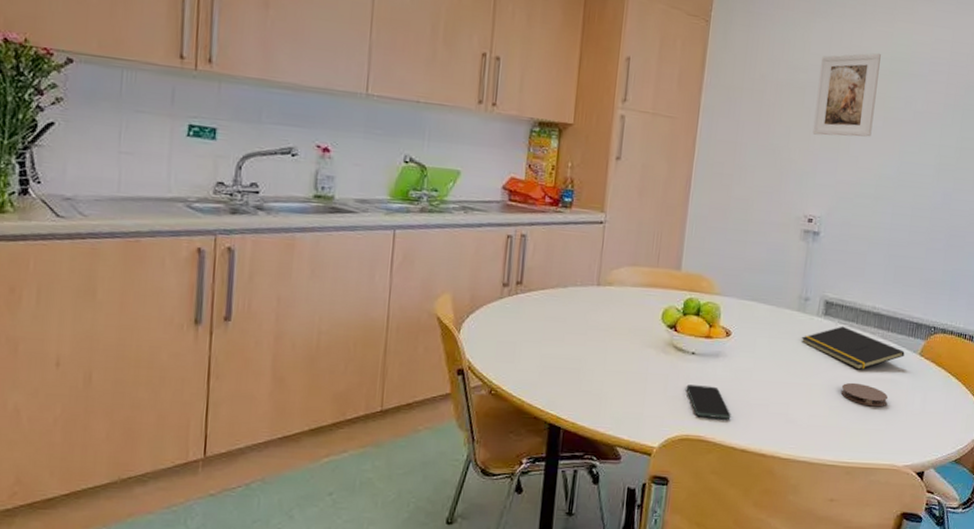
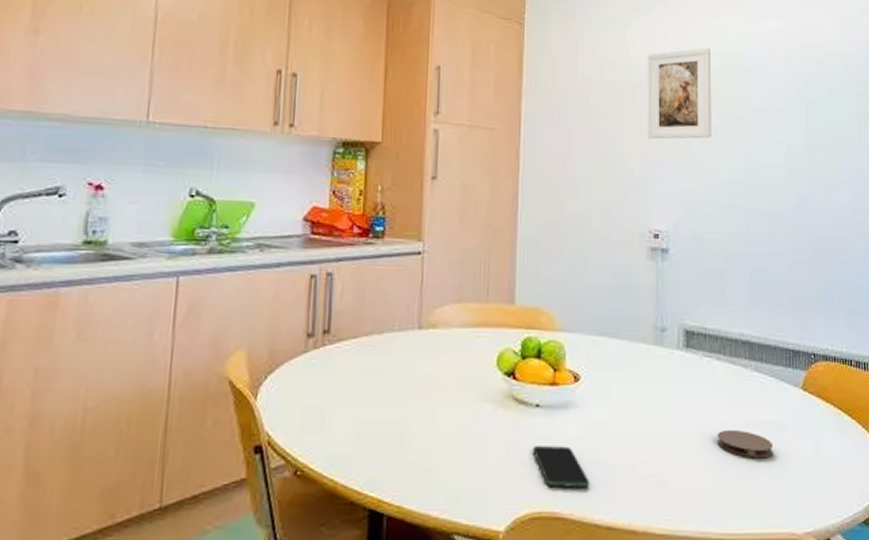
notepad: present [801,326,905,370] -> none [662,359,785,413]

